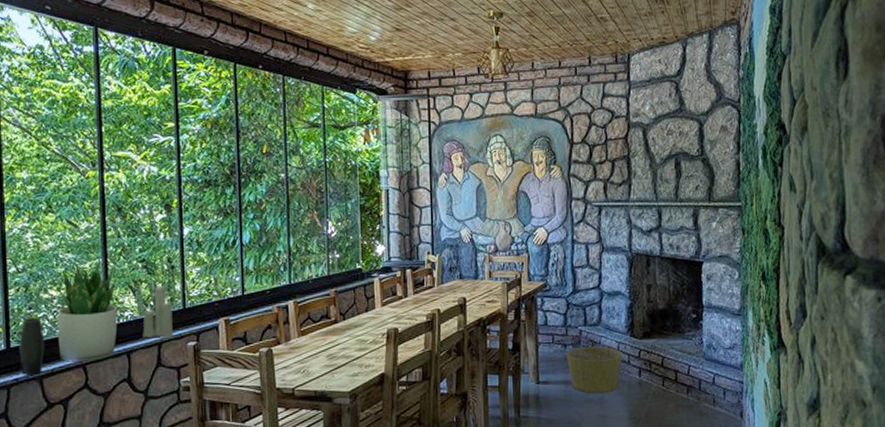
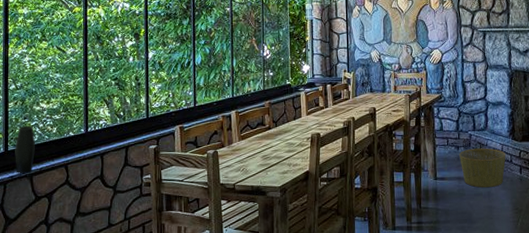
planter: present [56,260,118,363] -> none [46,79,96,163]
candle: present [142,283,174,339] -> none [114,97,139,143]

